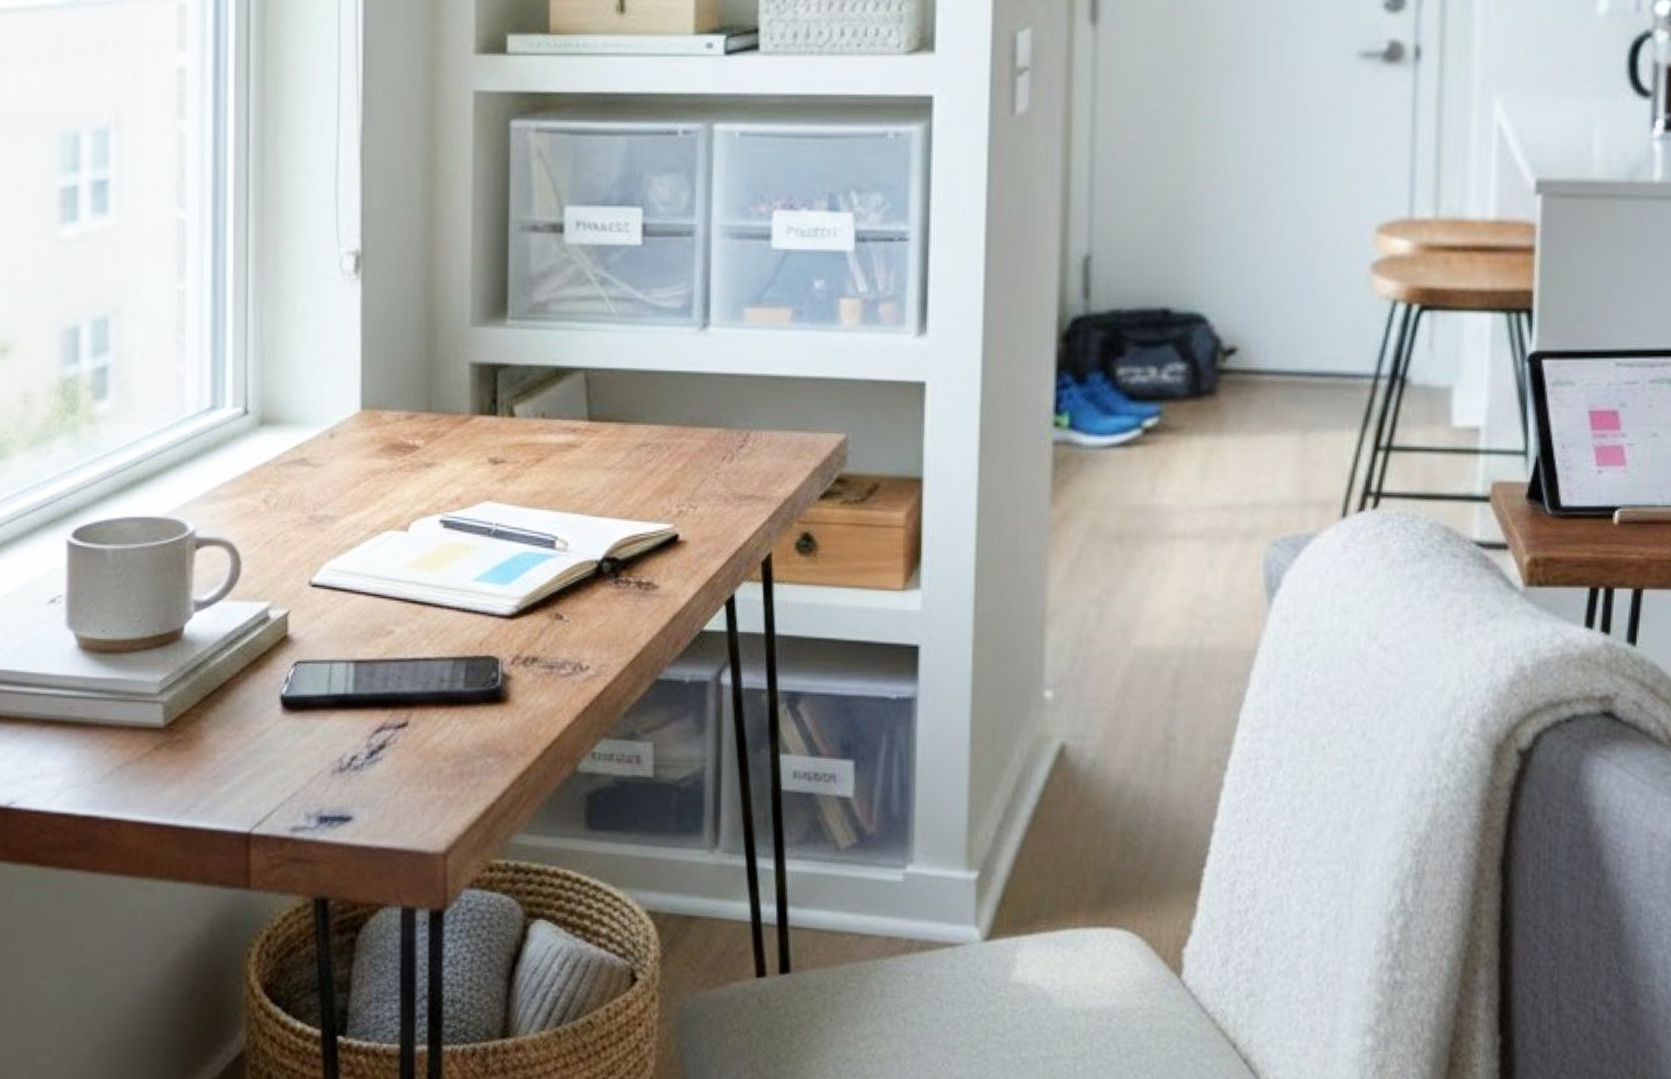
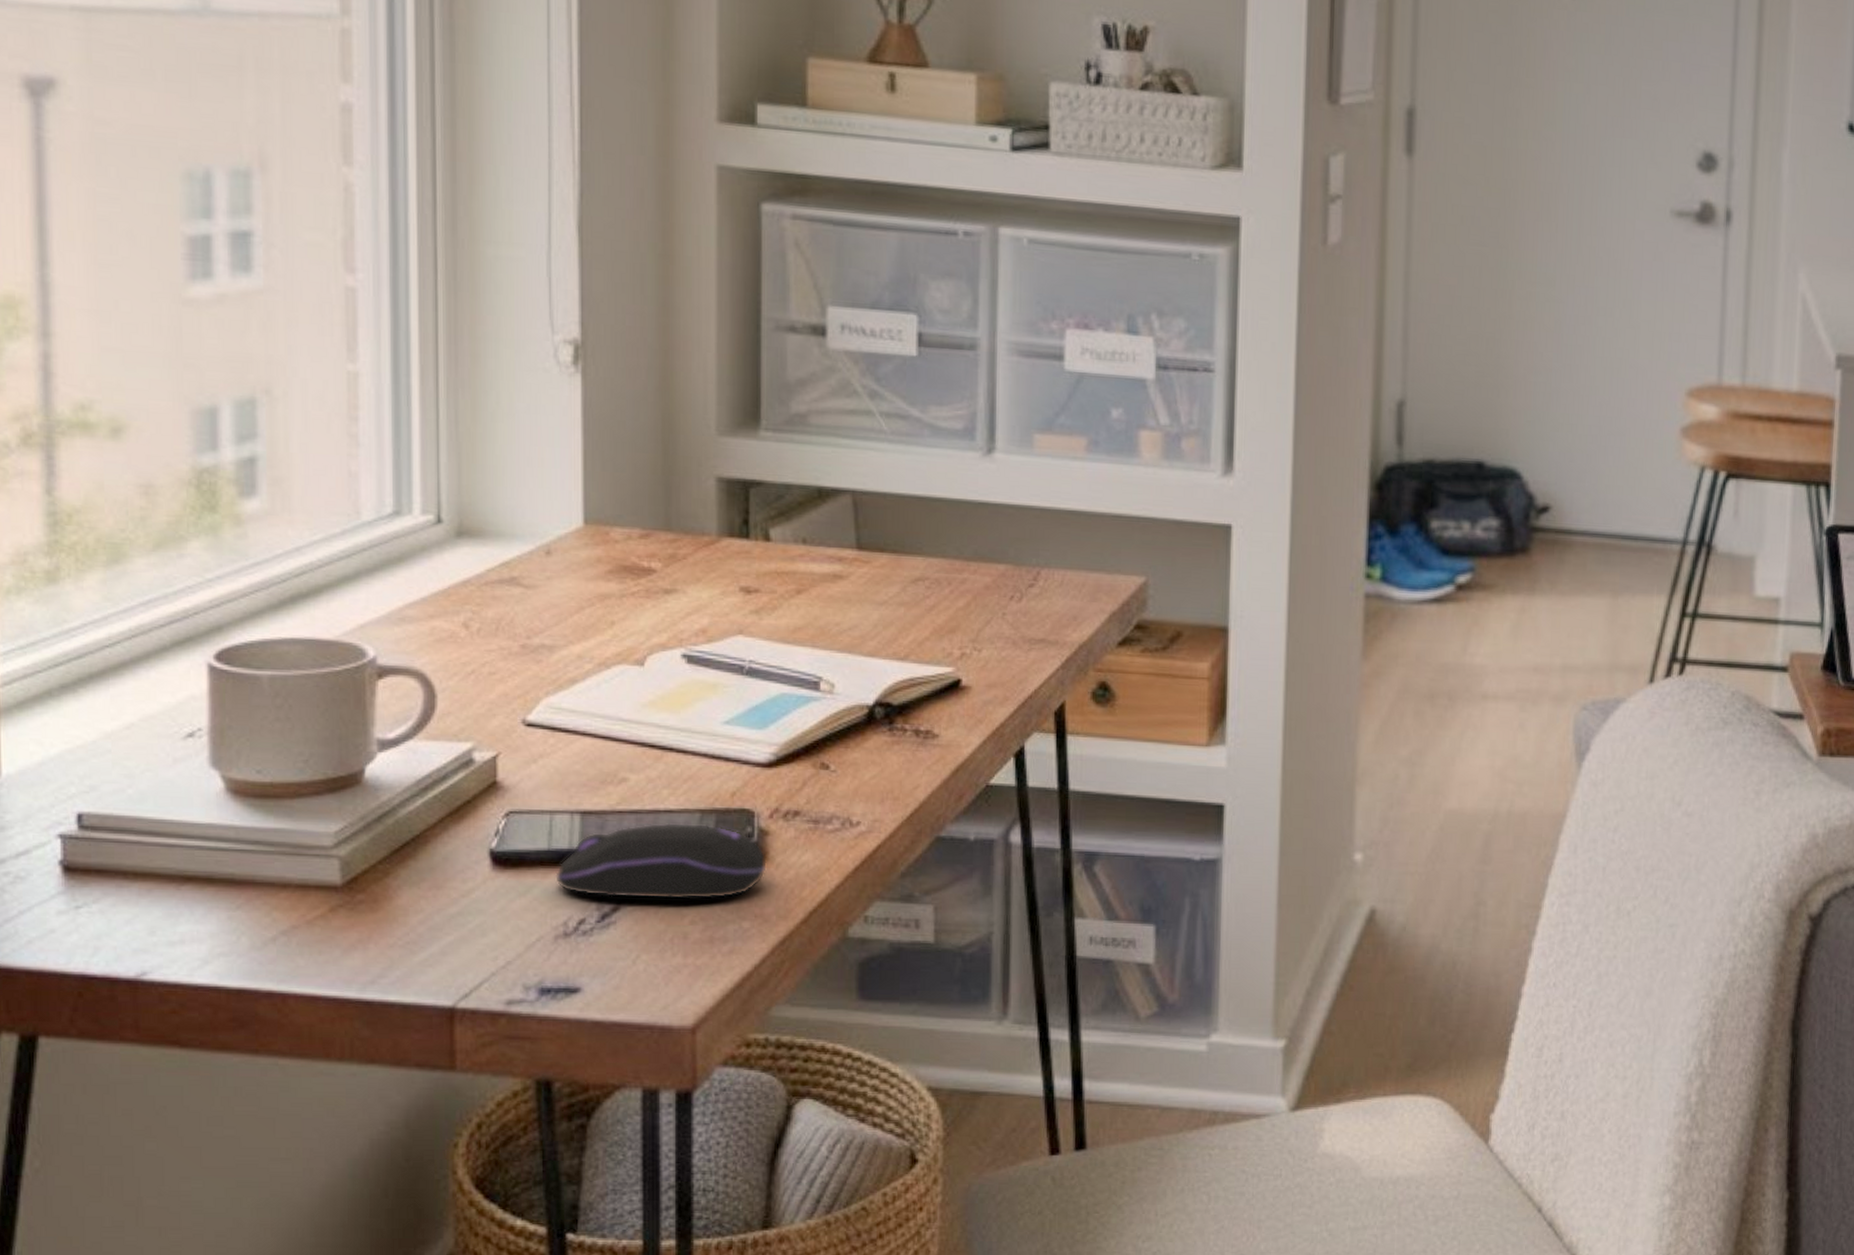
computer mouse: none [333,669,510,738] -> present [555,822,768,900]

